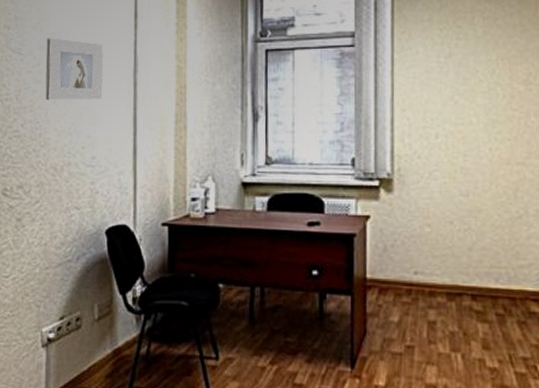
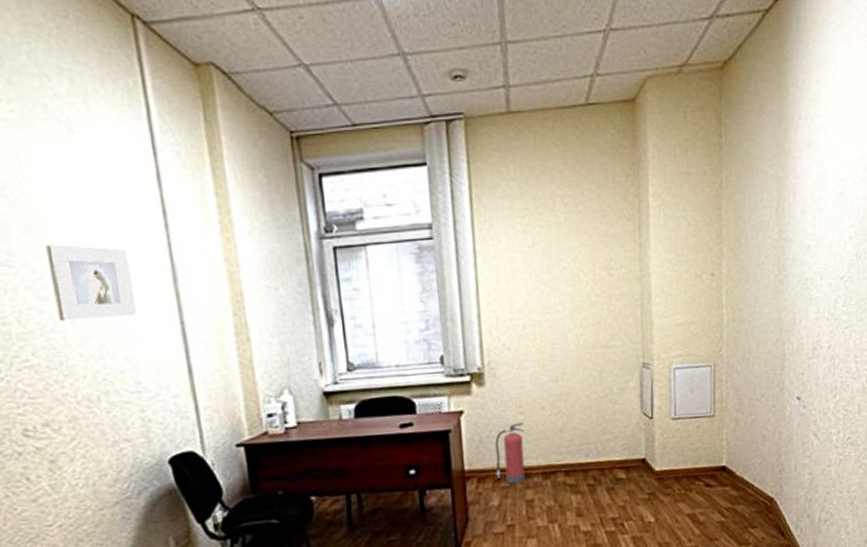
fire extinguisher: none [398,234,431,300] -> present [495,421,526,484]

